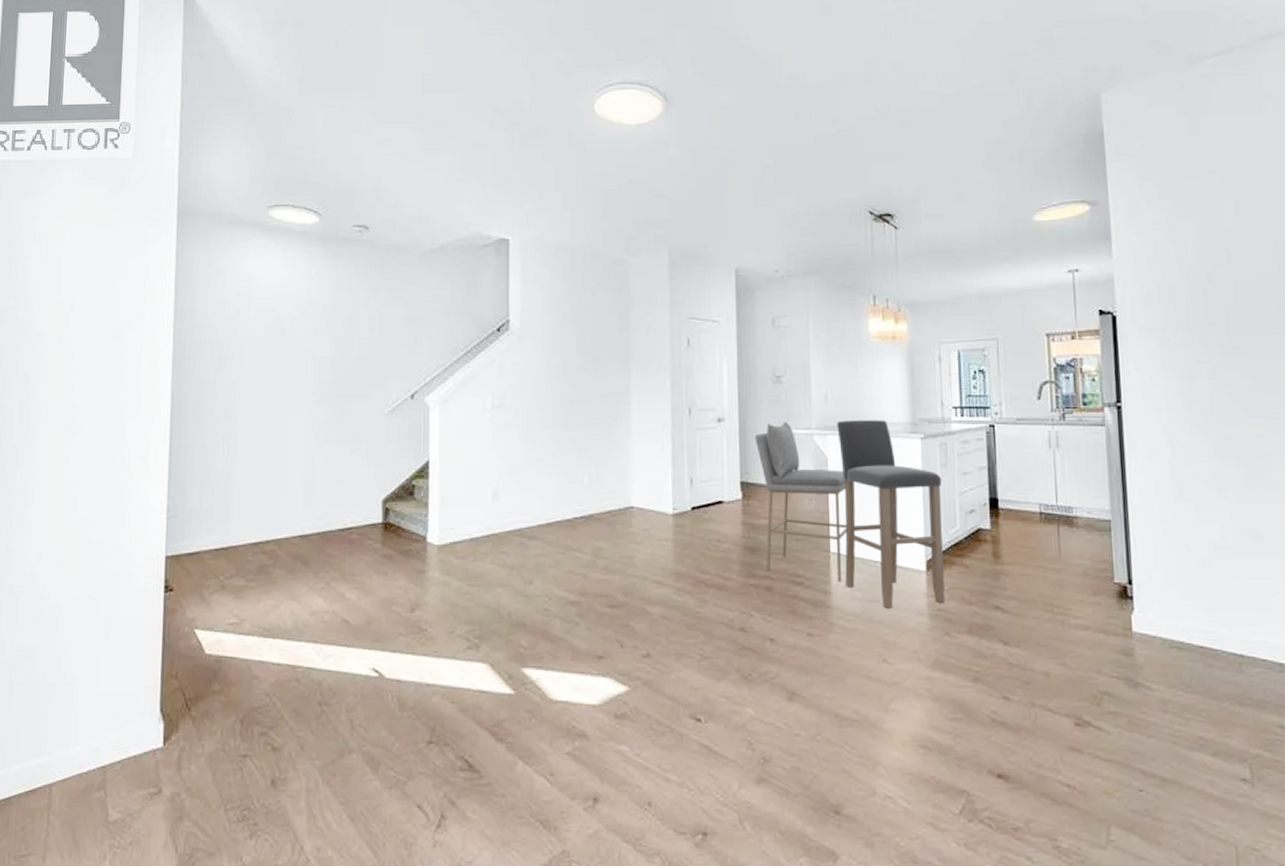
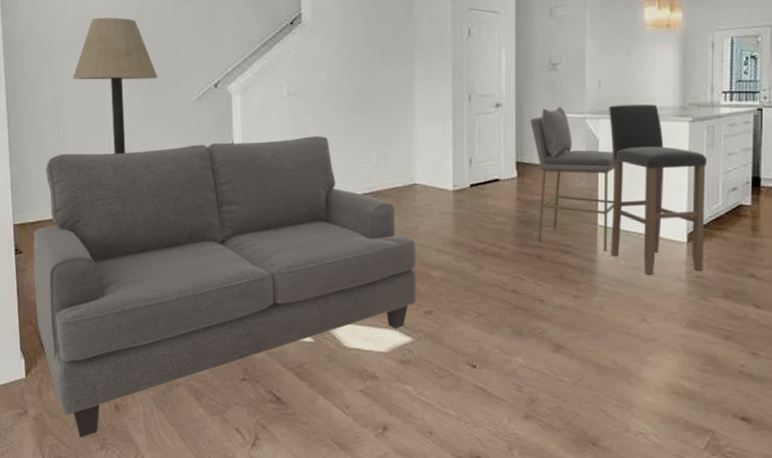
sofa: none [183,453,633,823] -> present [33,136,417,438]
floor lamp: none [250,321,348,474] -> present [72,18,158,155]

